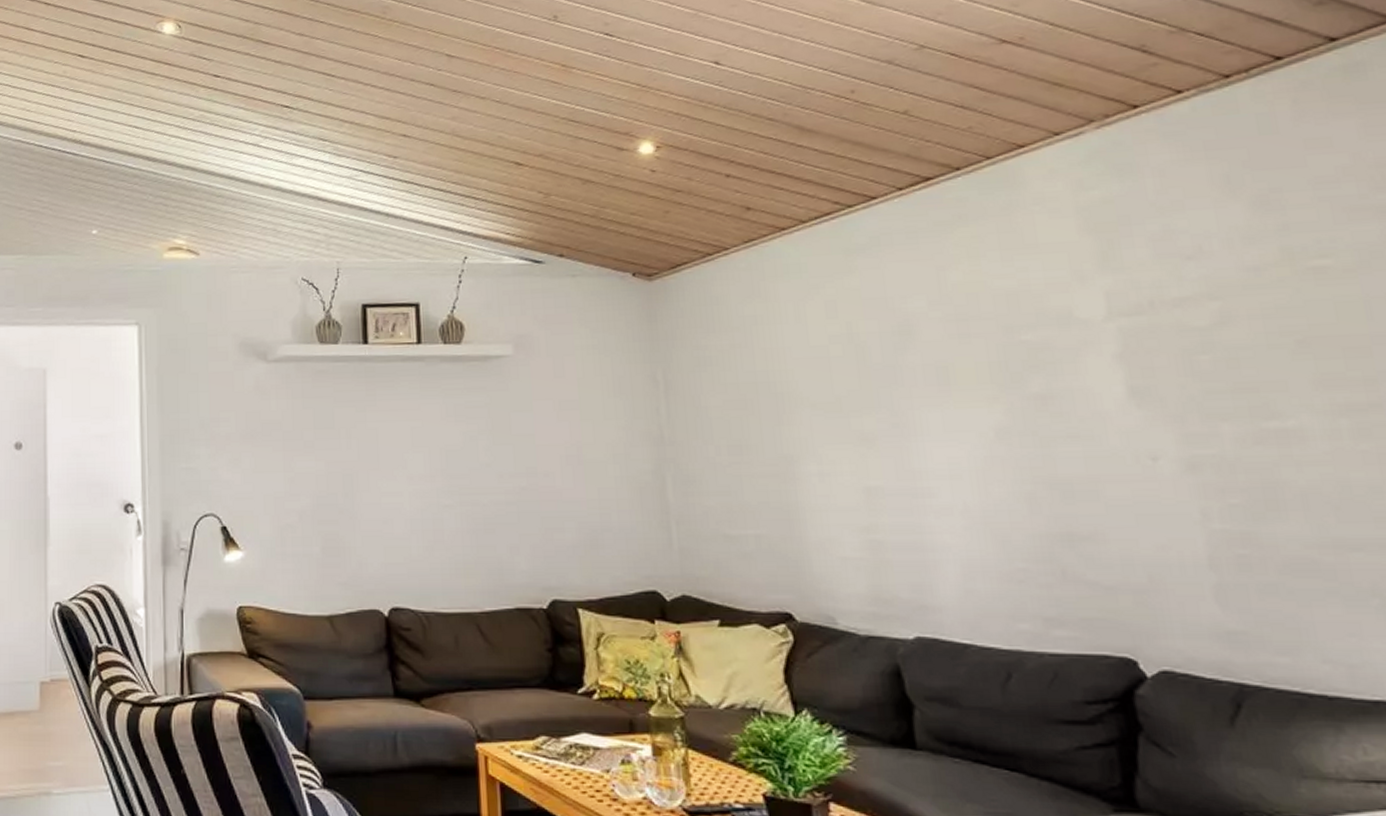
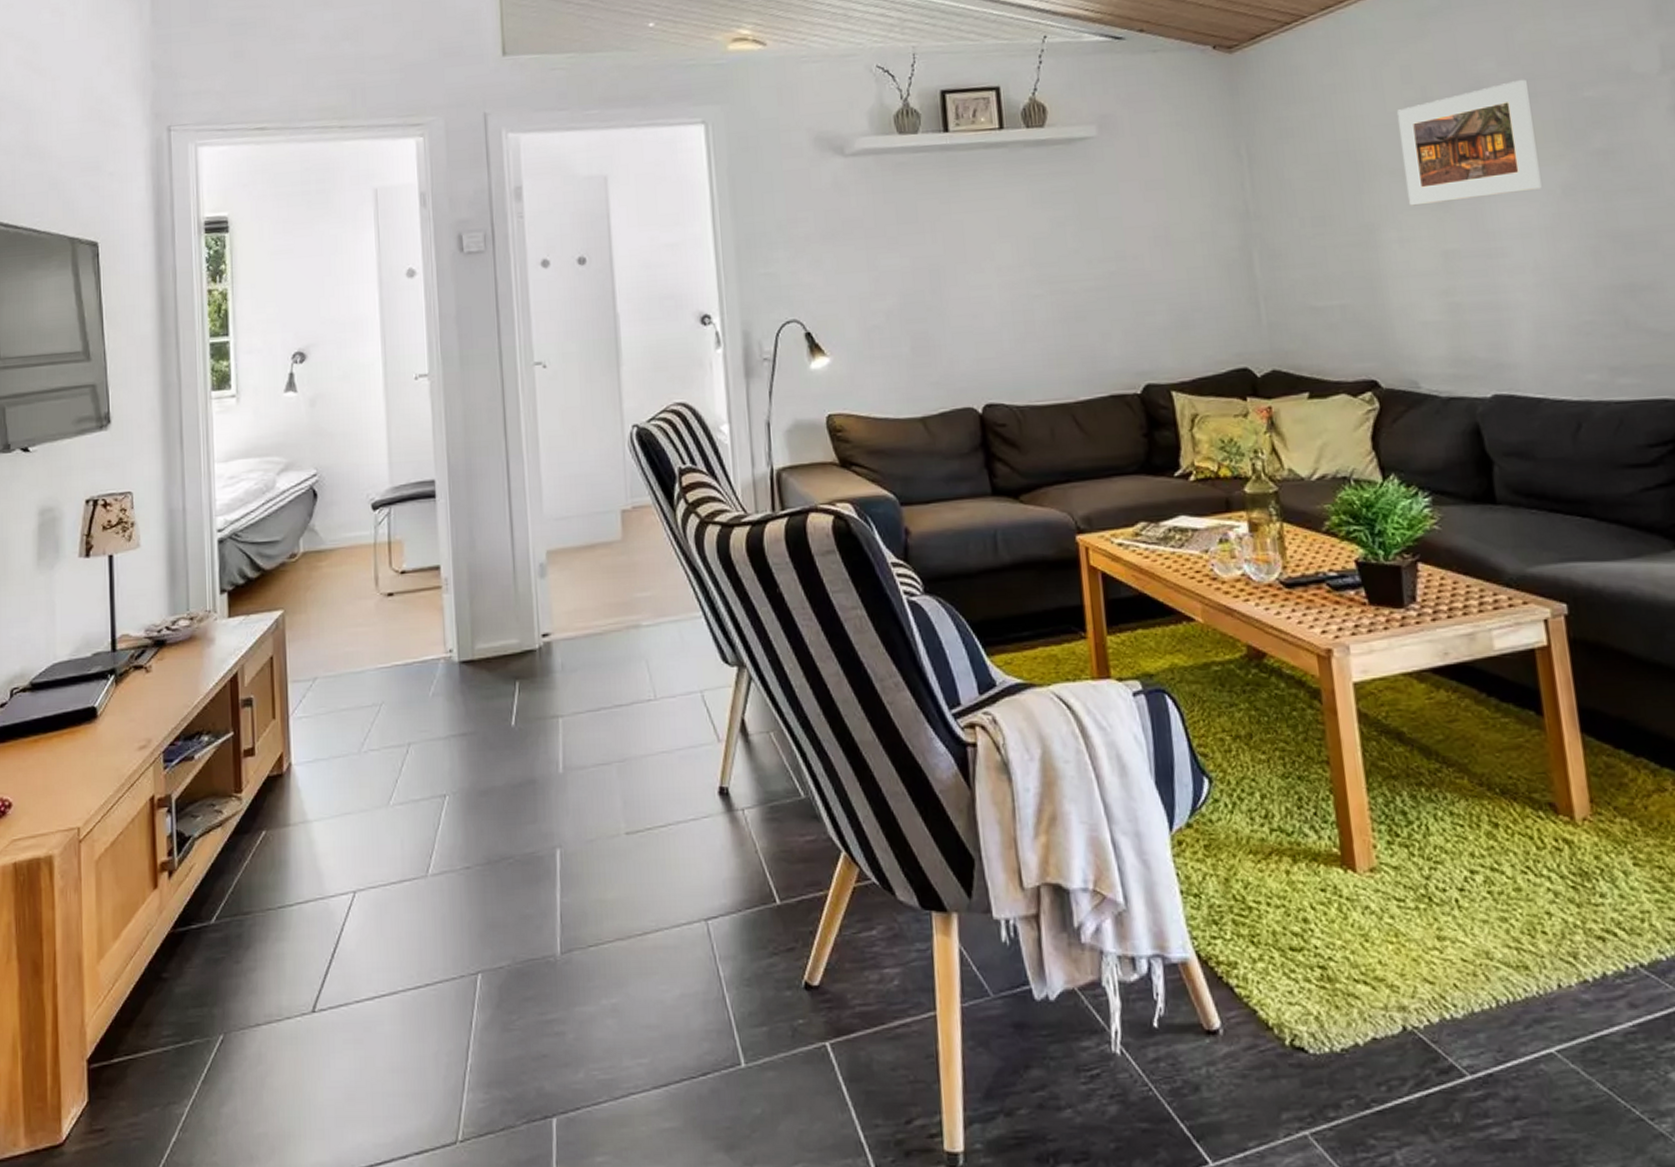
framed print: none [821,319,973,441] -> present [1397,79,1542,206]

